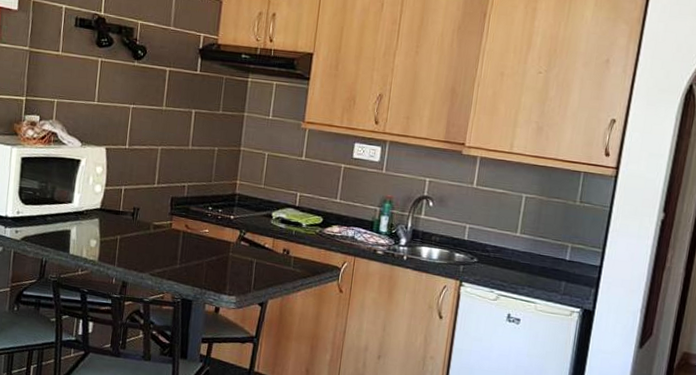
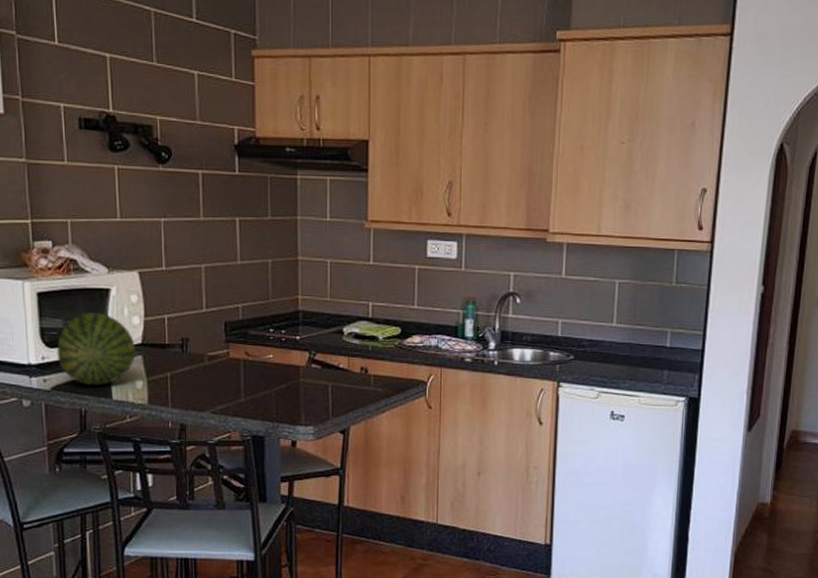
fruit: none [29,178,95,241] -> present [56,312,137,386]

